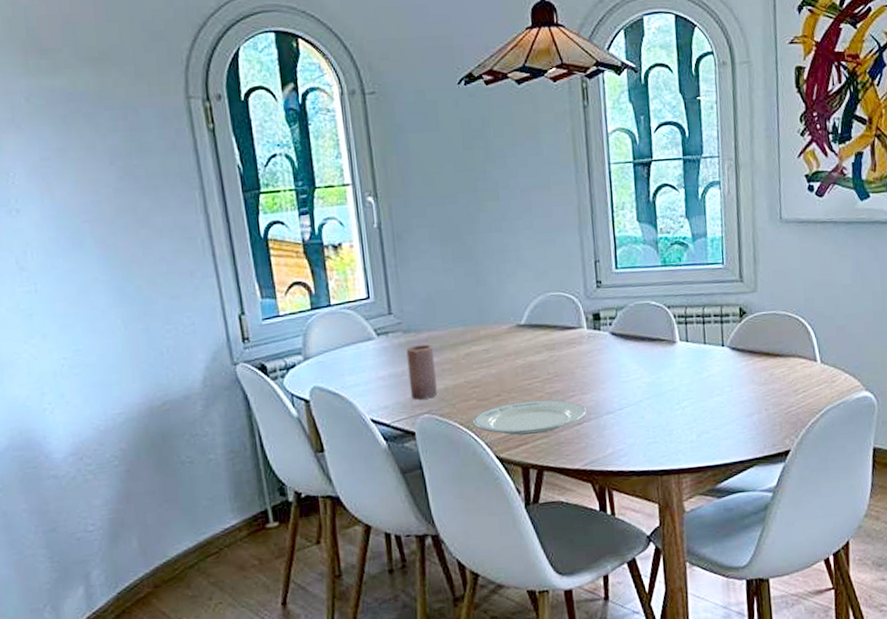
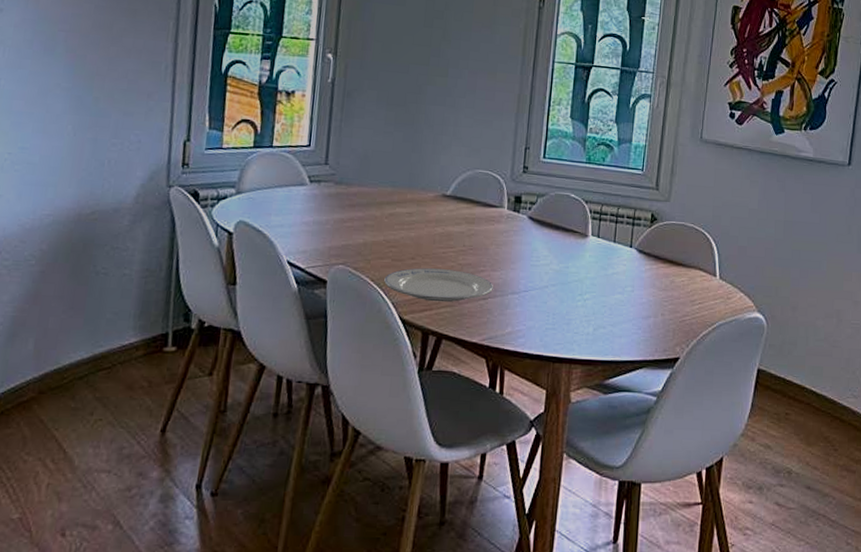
candle: present [406,344,437,400] -> none [330,197,360,251]

